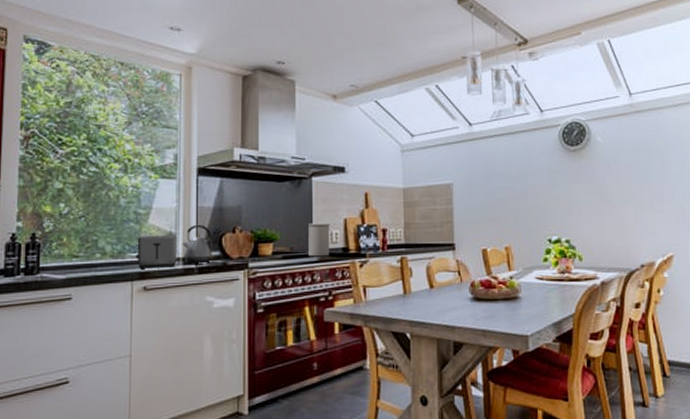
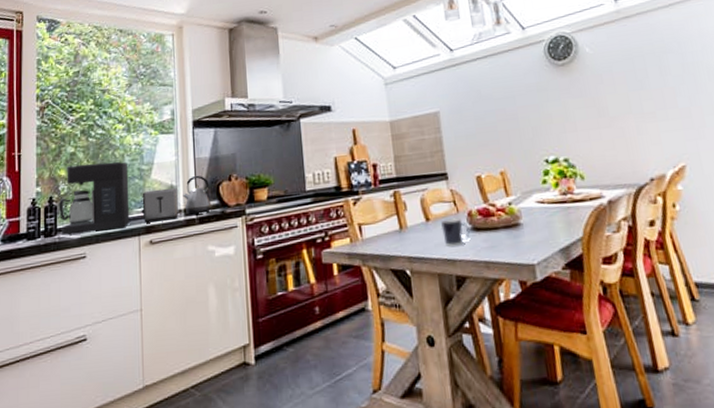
coffee maker: none [43,202,123,275] -> present [59,161,130,236]
canister: present [308,223,330,257] -> none [300,163,322,199]
mug: none [443,287,471,315] -> present [441,218,470,248]

